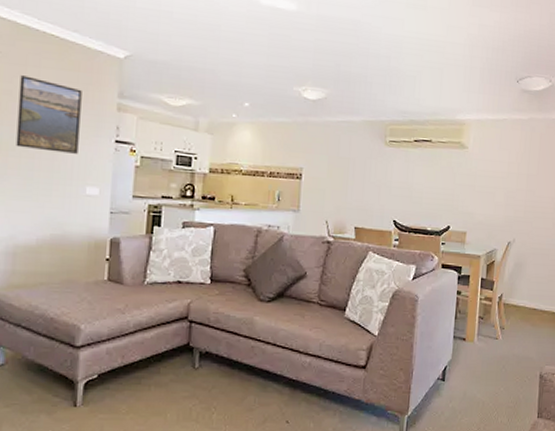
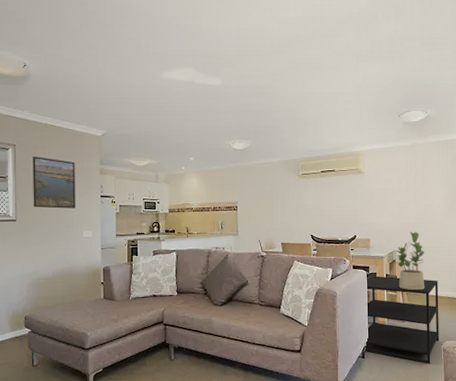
side table: none [444,279,543,392] -> present [363,276,440,364]
potted plant: none [490,228,530,302] -> present [392,232,425,291]

